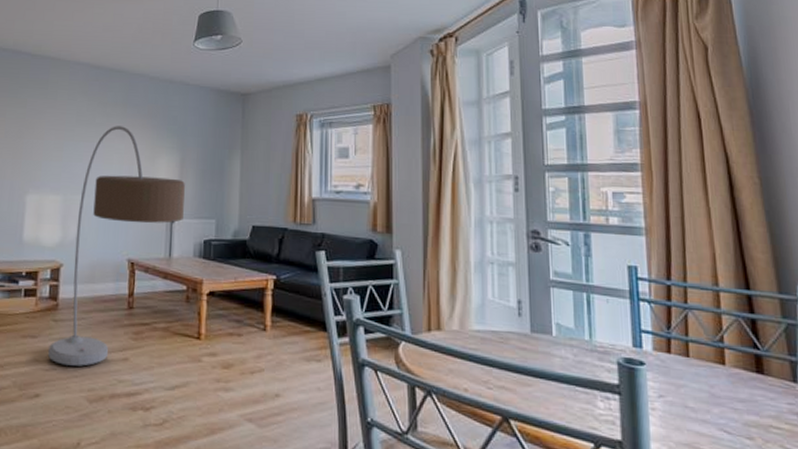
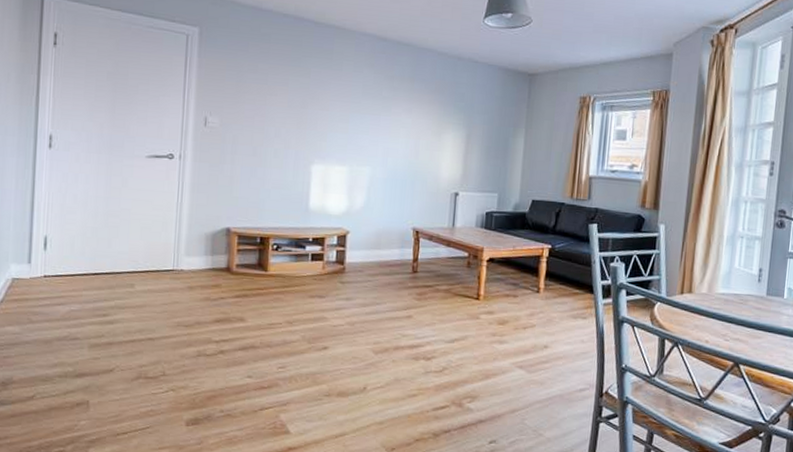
floor lamp: present [48,126,185,366] -> none [336,100,470,323]

